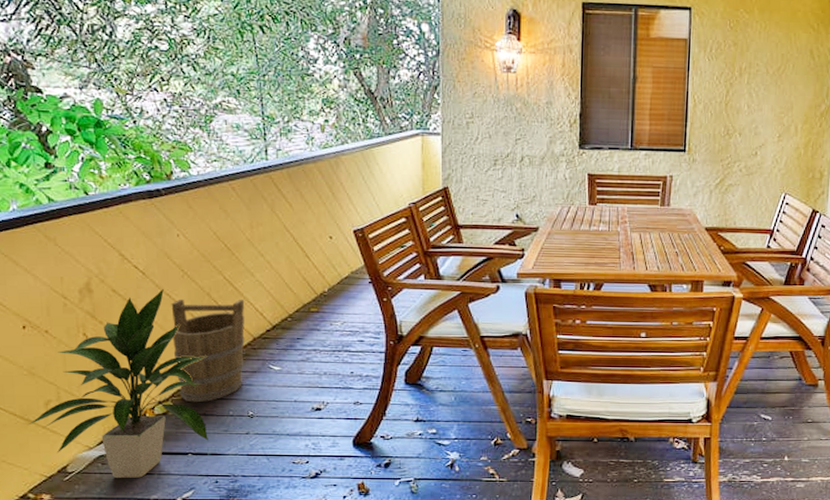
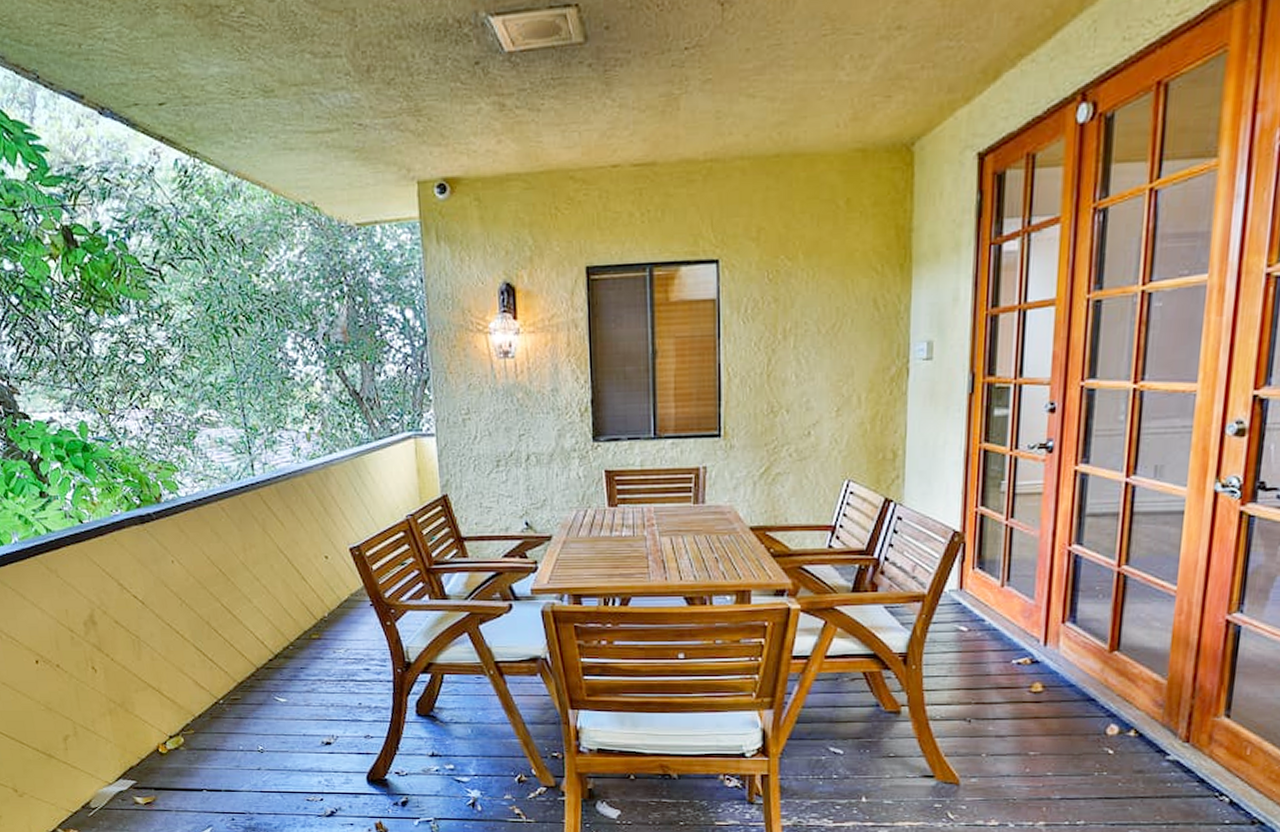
indoor plant: present [28,288,208,479] -> none [50,618,221,815]
bucket: present [171,300,245,403] -> none [172,628,250,737]

